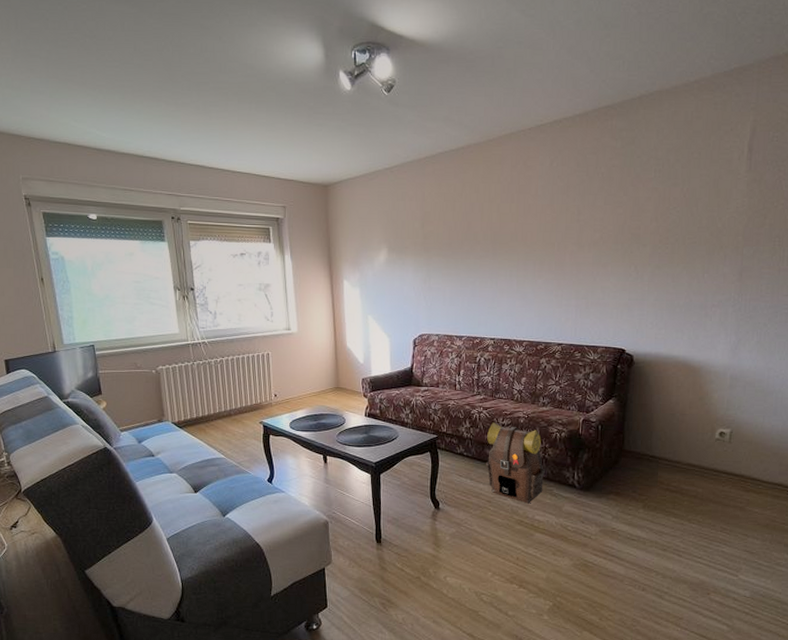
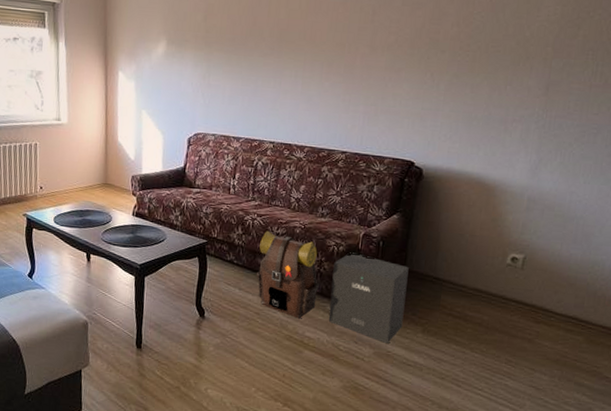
speaker: none [555,438,627,521] -> present [328,252,409,343]

